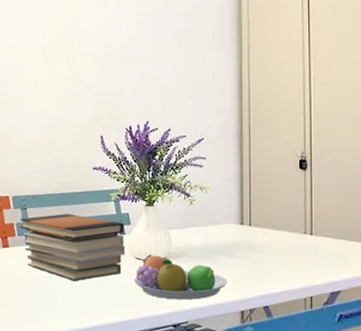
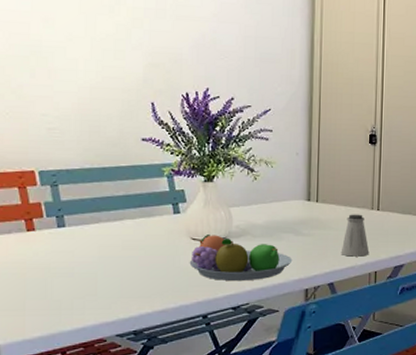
book stack: present [19,214,126,281] -> none [49,191,180,267]
saltshaker: none [275,238,304,281] -> present [340,214,370,257]

